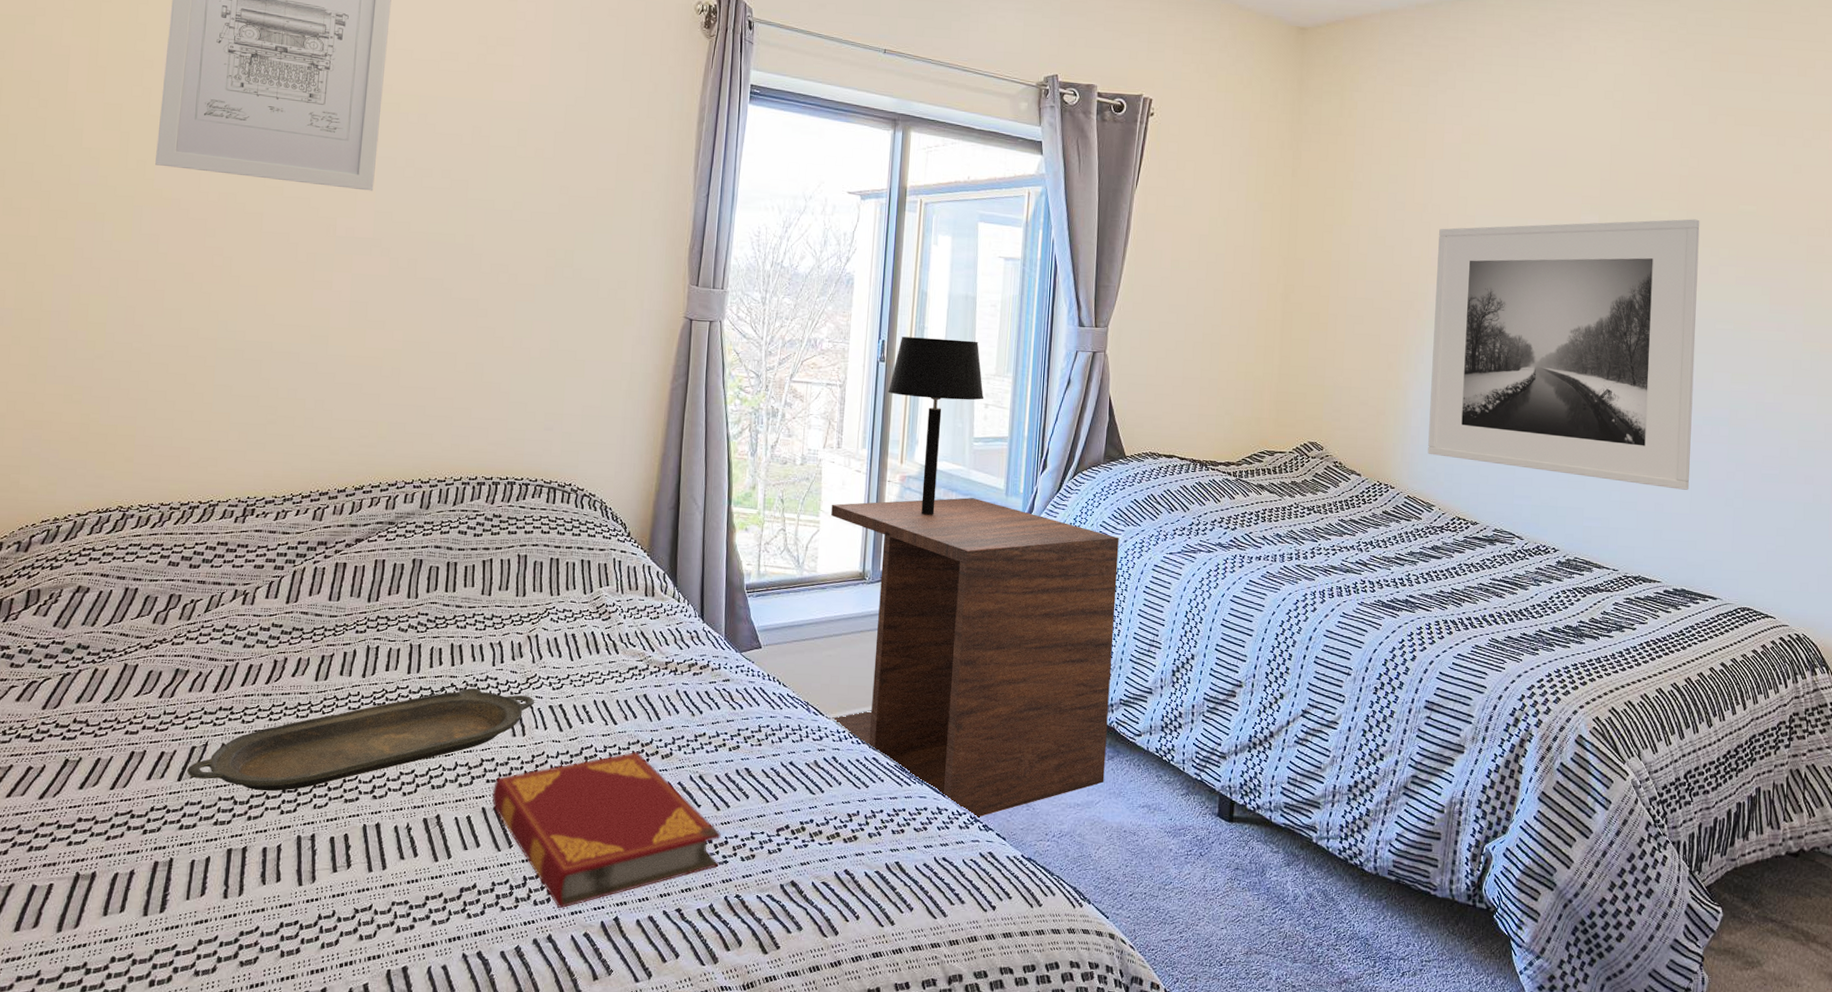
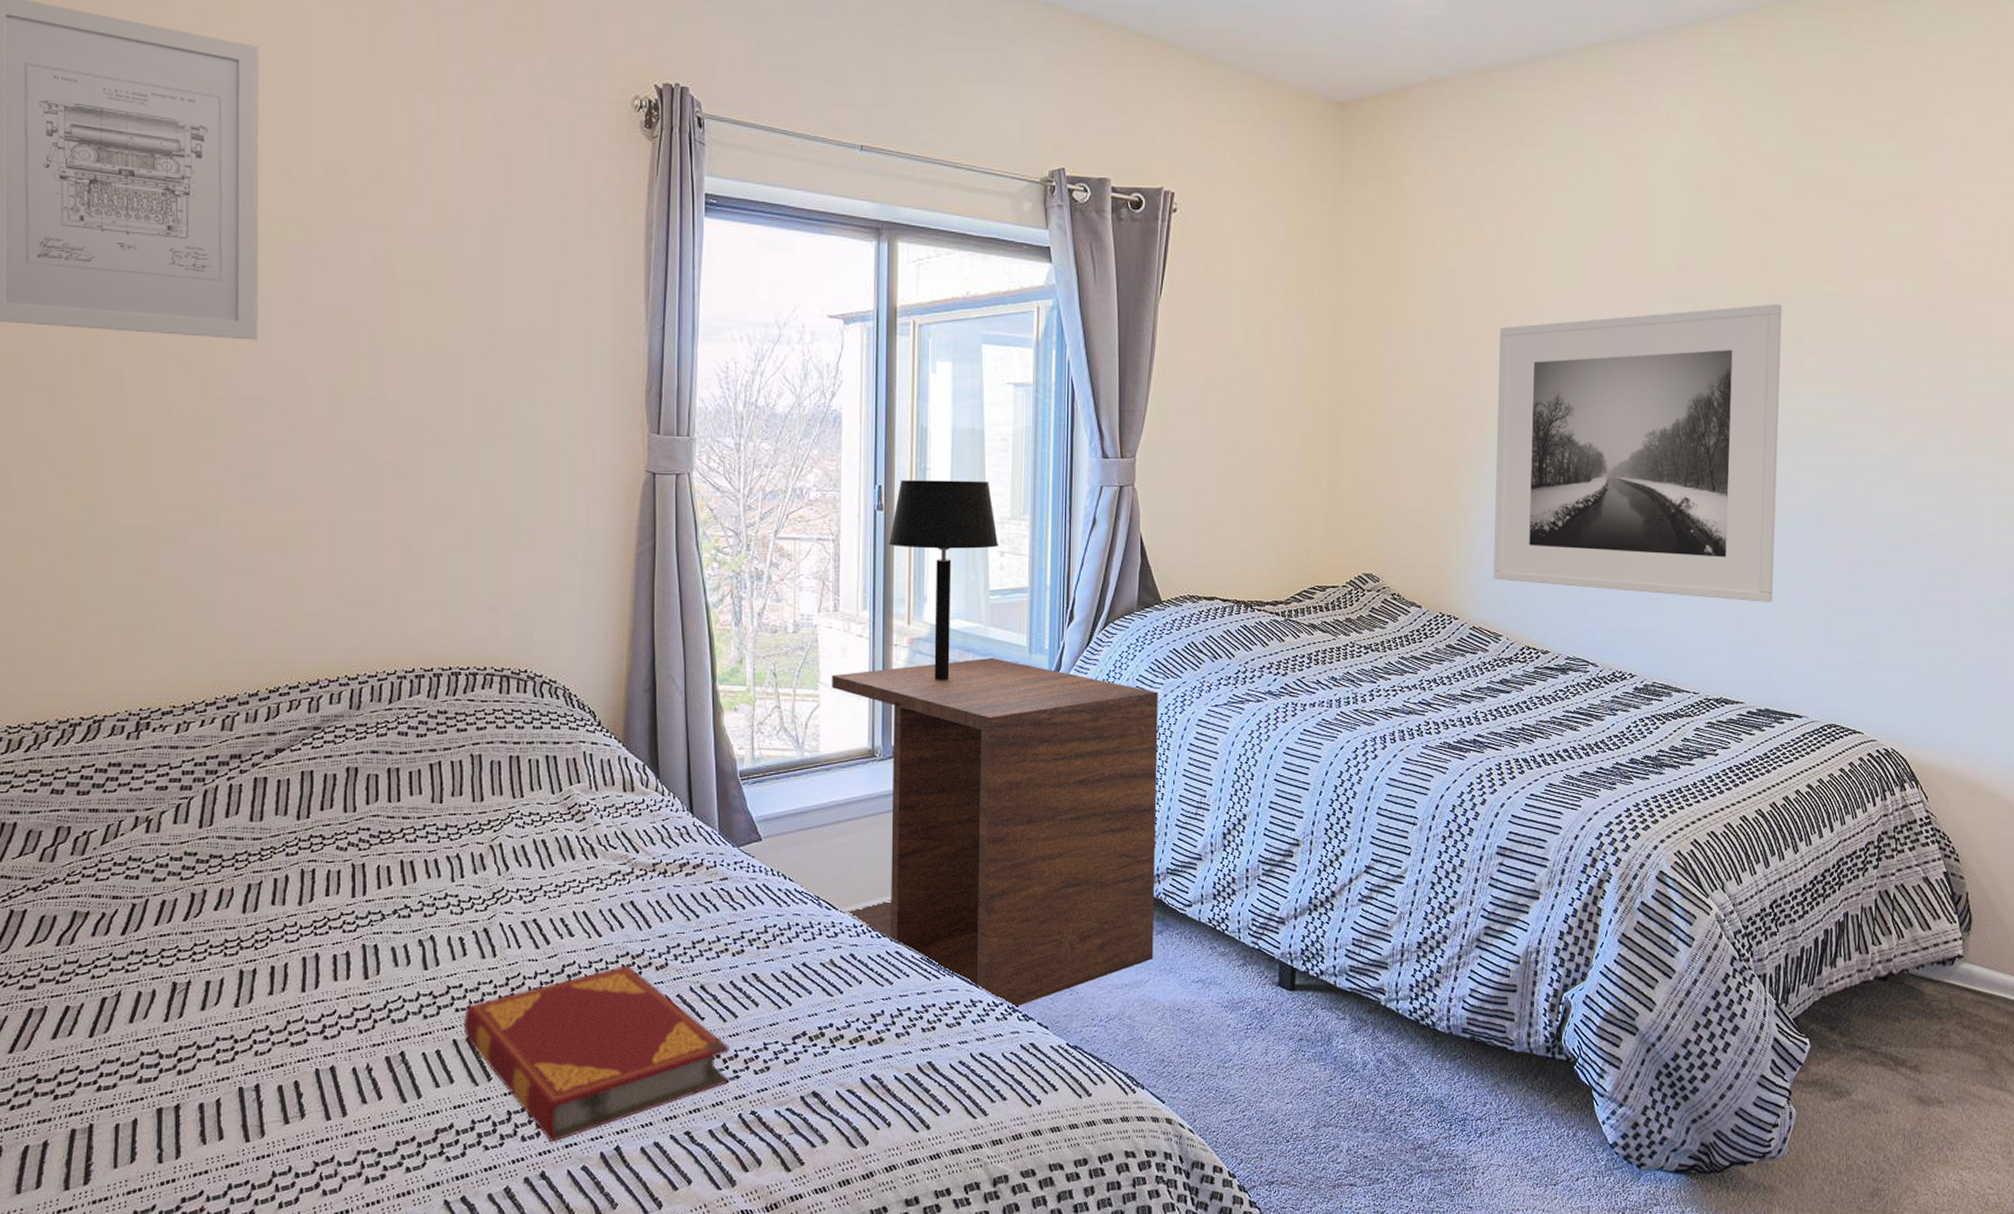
serving tray: present [187,688,535,791] -> none [99,908,505,1041]

